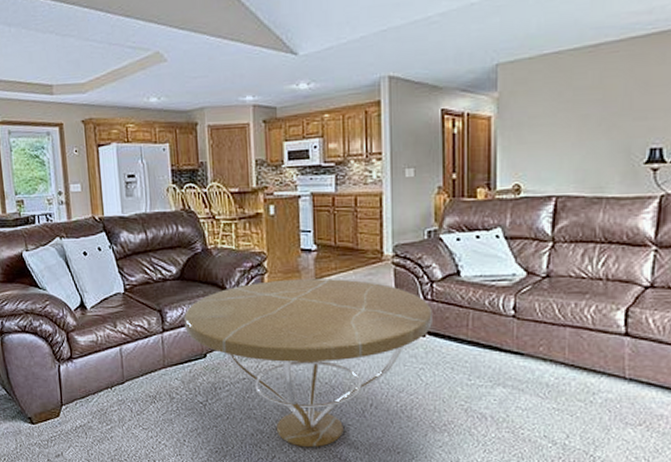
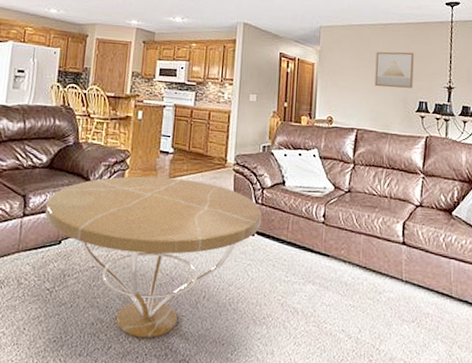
wall art: none [581,80,642,136] -> present [374,51,414,88]

